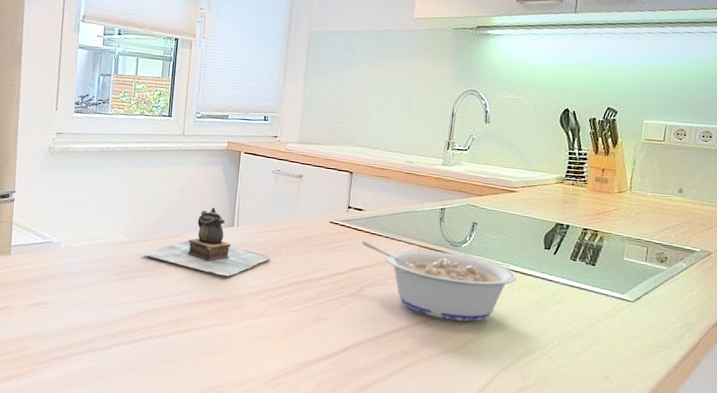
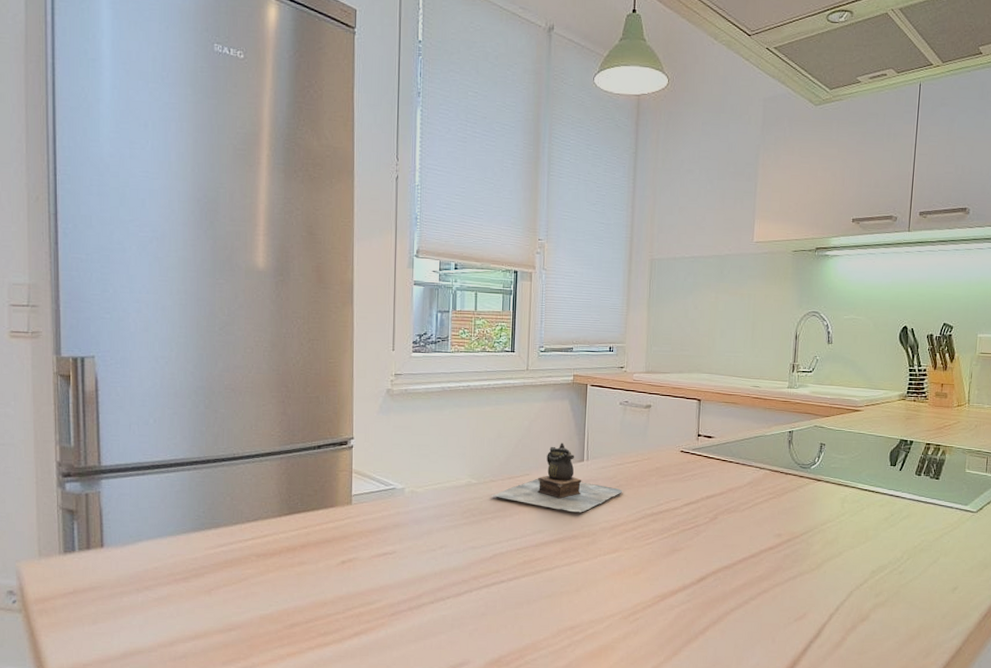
legume: present [361,241,517,322] -> none [713,468,866,543]

